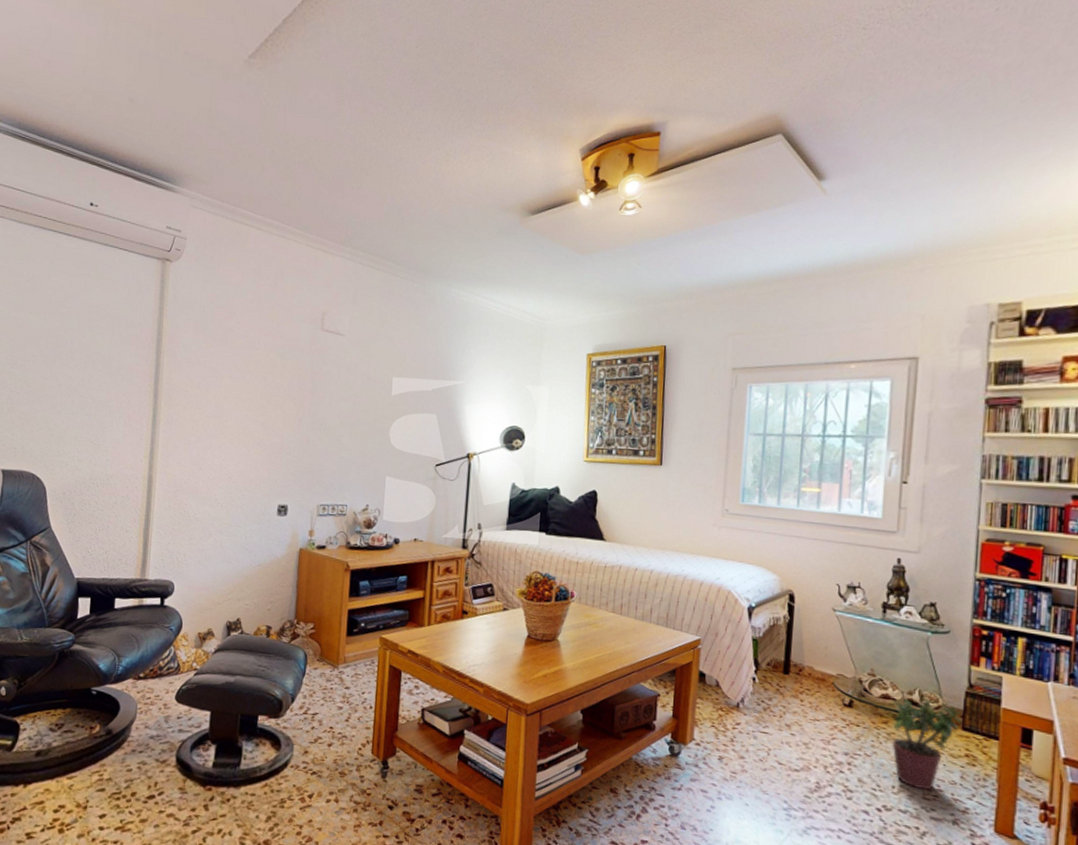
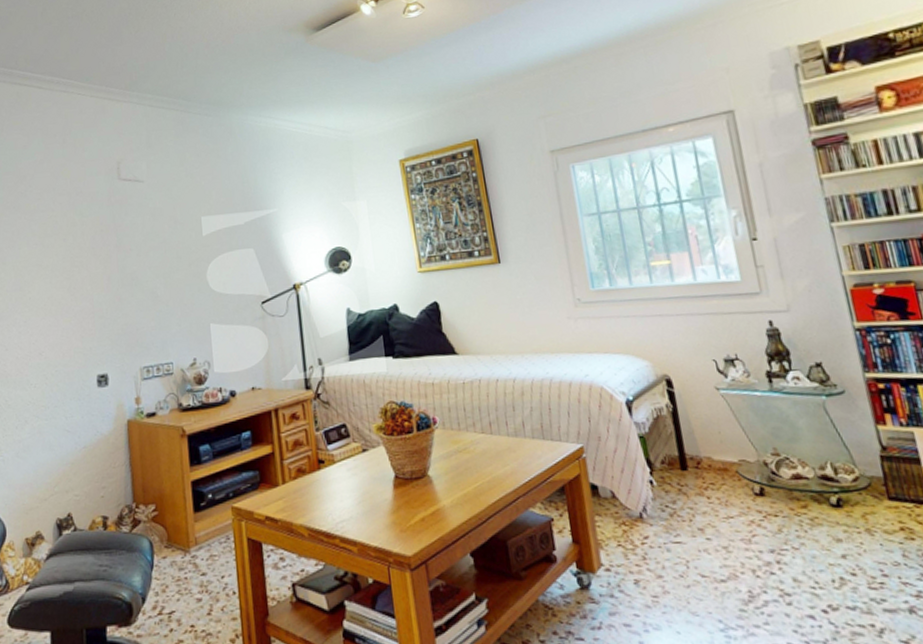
potted plant: present [891,697,963,791] -> none [806,470,887,579]

